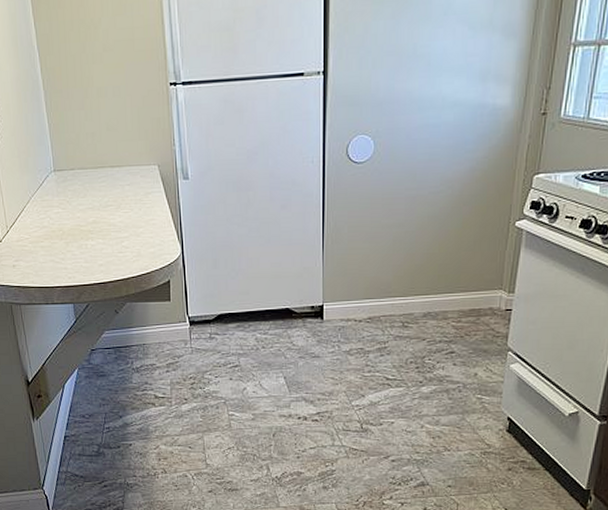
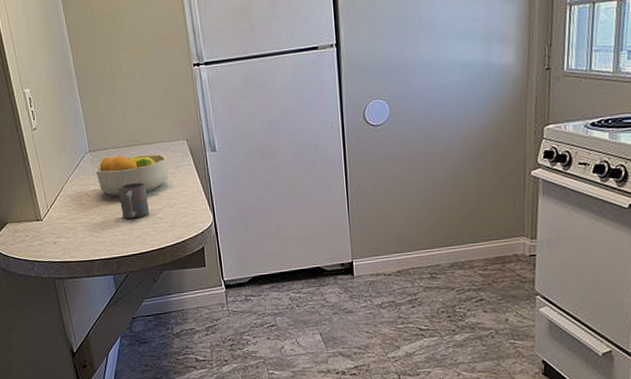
fruit bowl: none [59,176,138,221] -> present [95,154,169,197]
mug: none [82,207,116,246] -> present [117,182,150,219]

